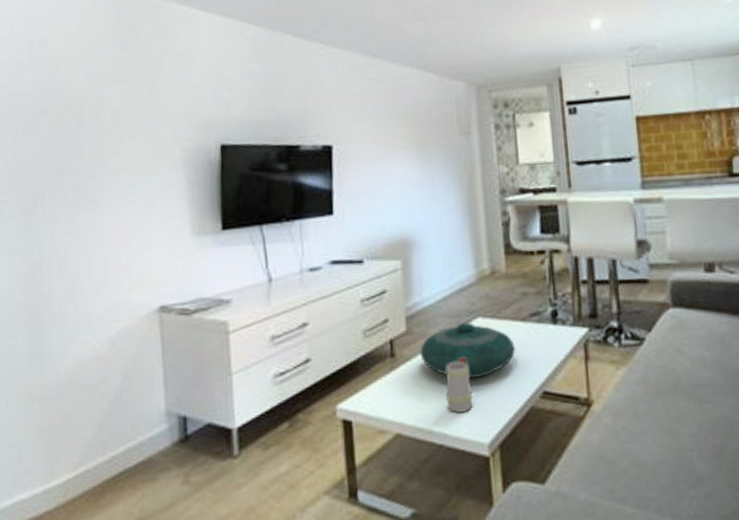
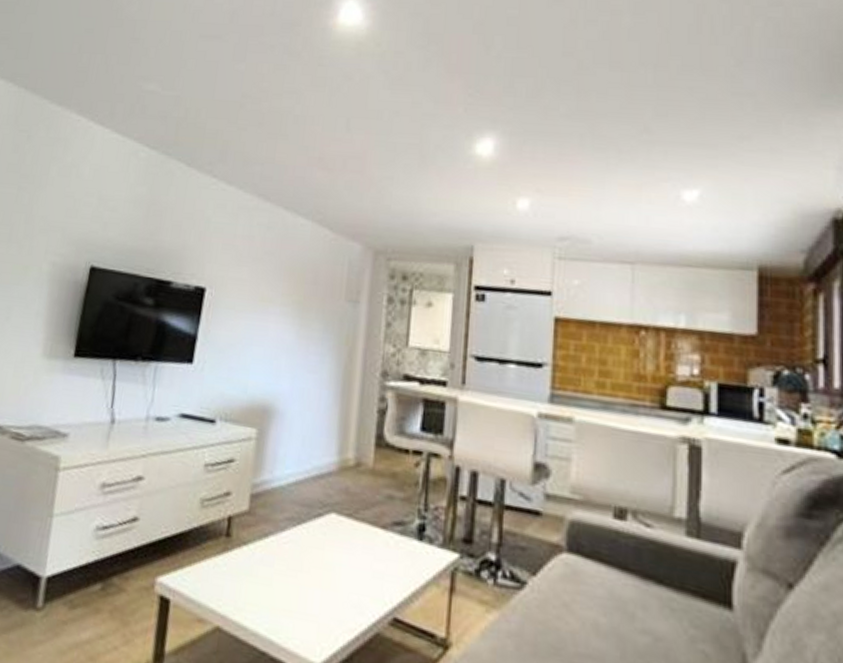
decorative bowl: present [420,323,515,379] -> none [259,515,369,584]
mug: present [446,358,473,413] -> none [279,555,312,621]

